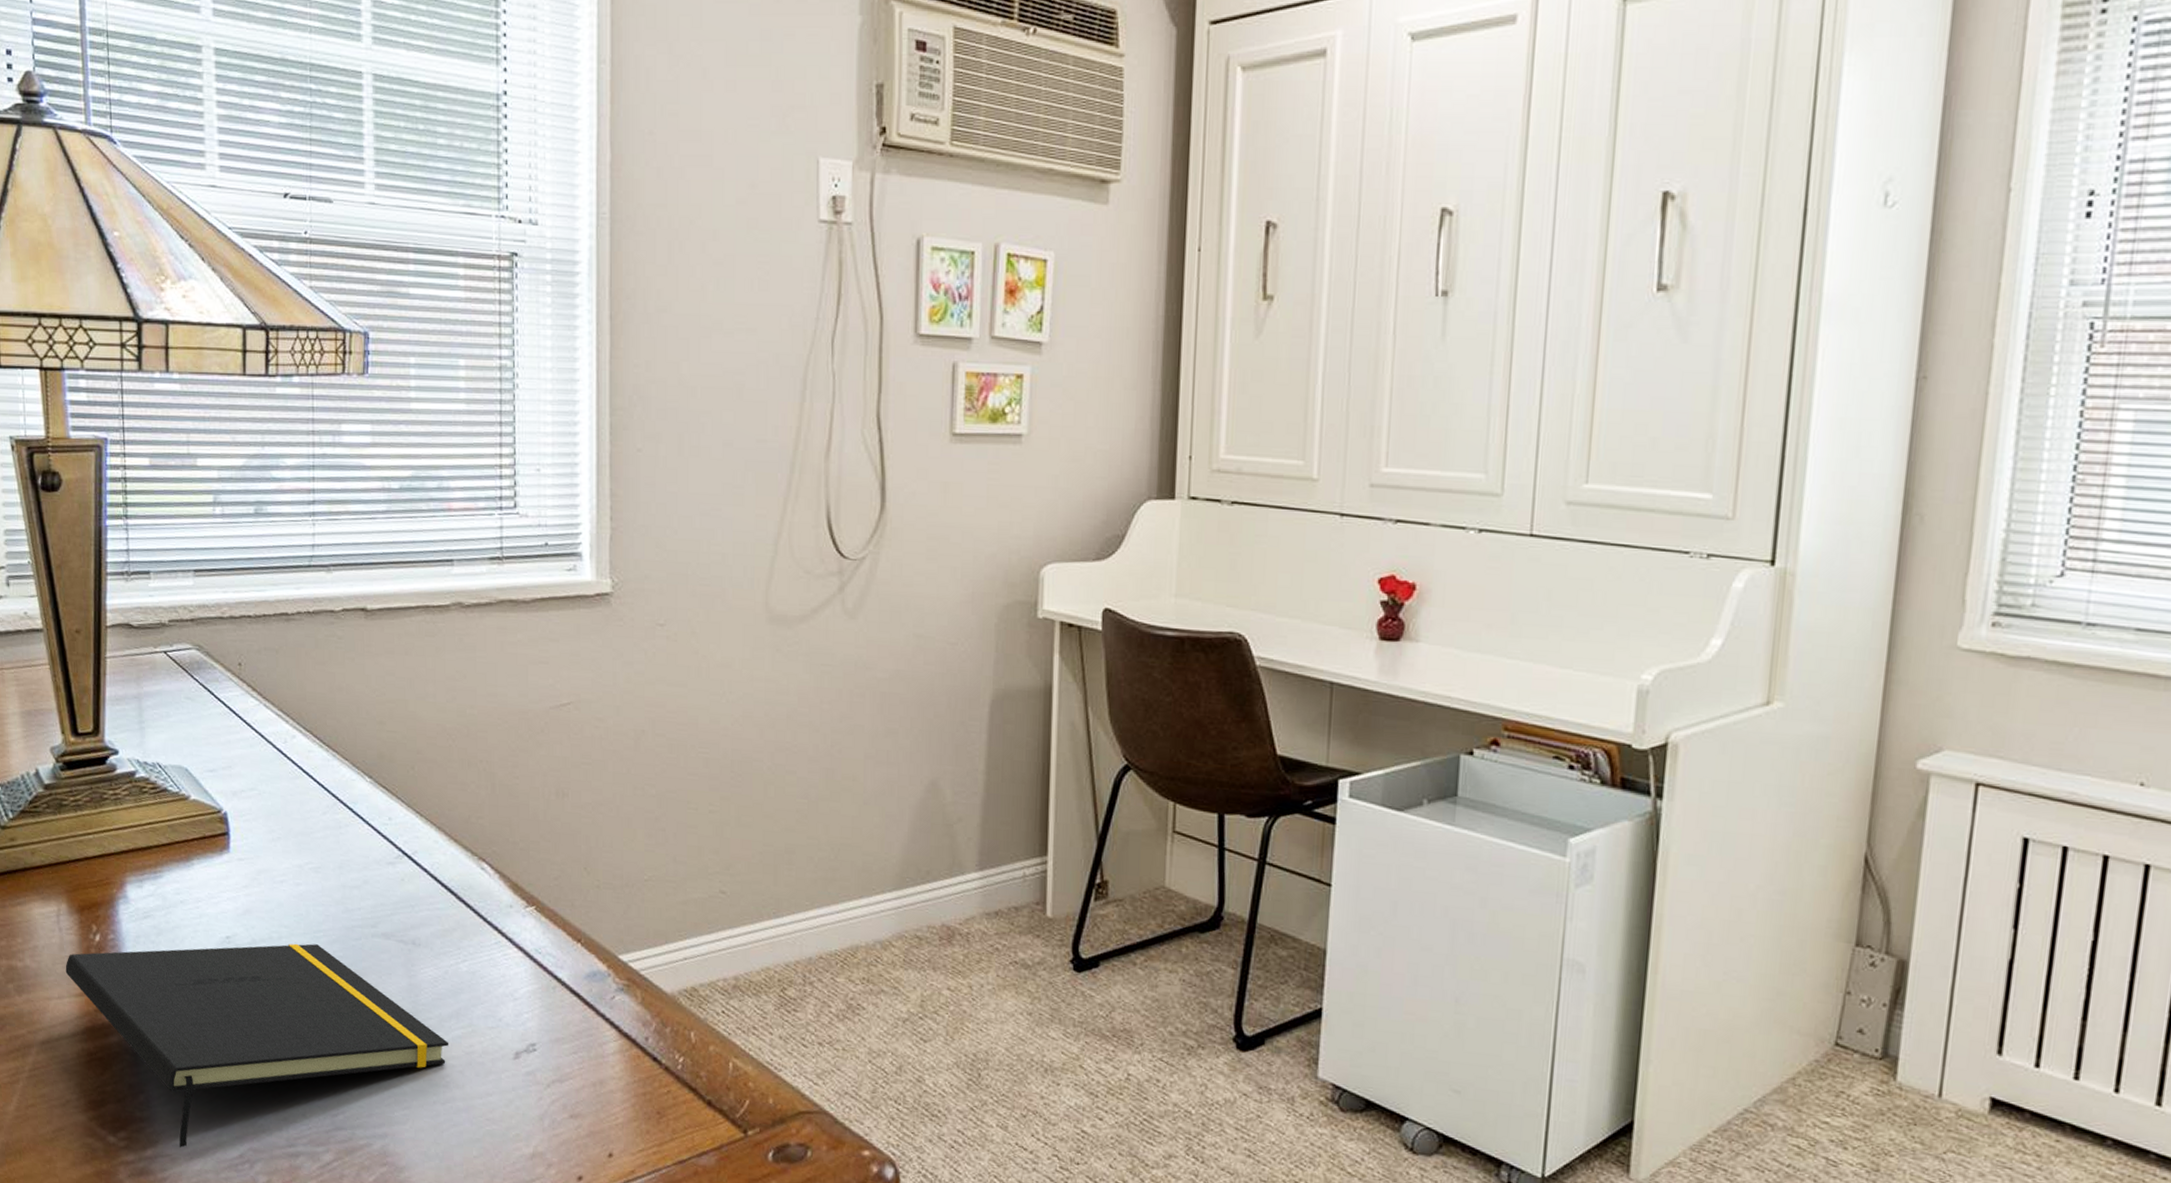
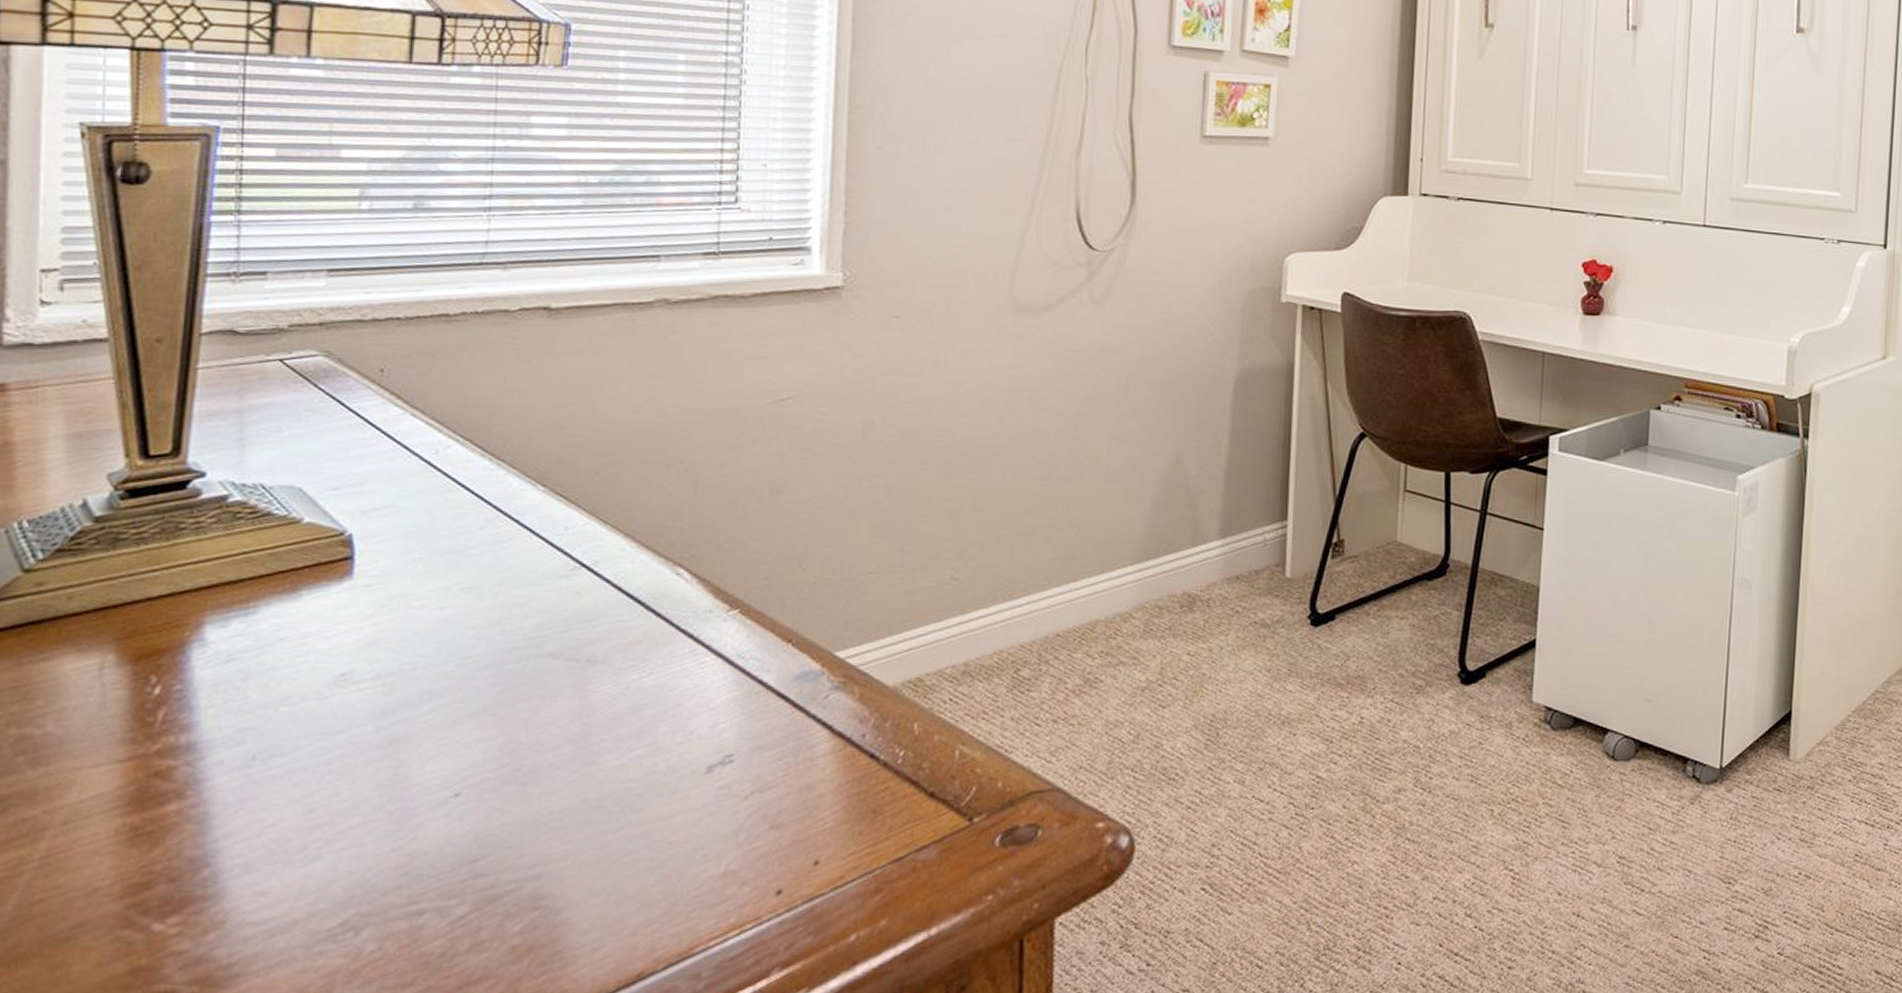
notepad: present [65,943,449,1148] -> none [106,672,627,924]

